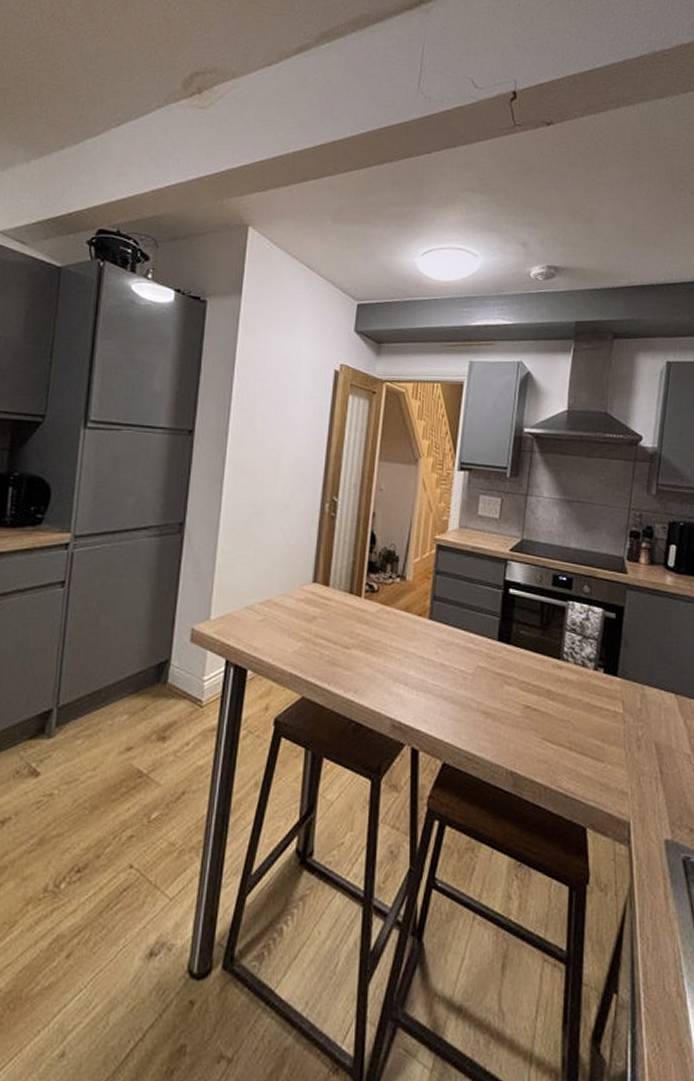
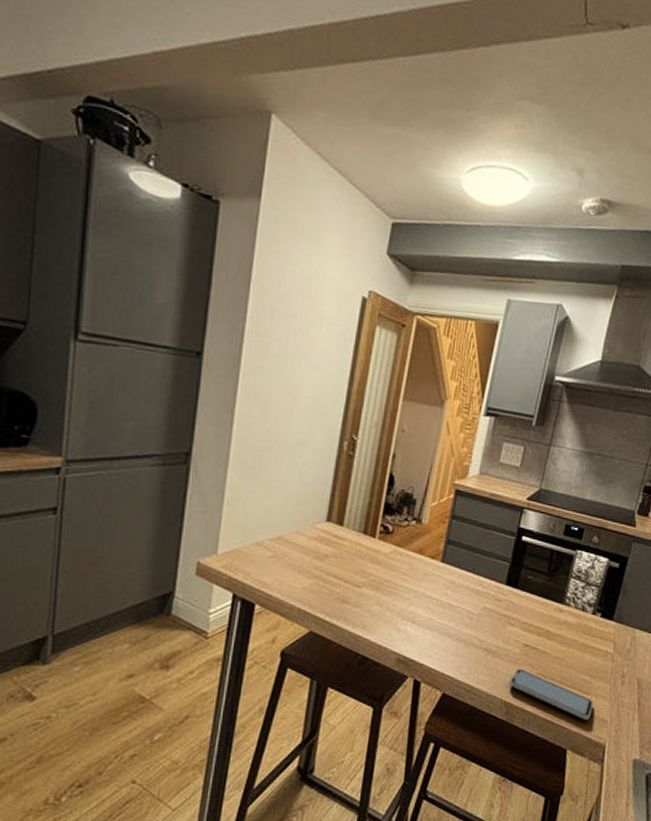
smartphone: none [514,733,609,792] -> present [510,668,594,720]

